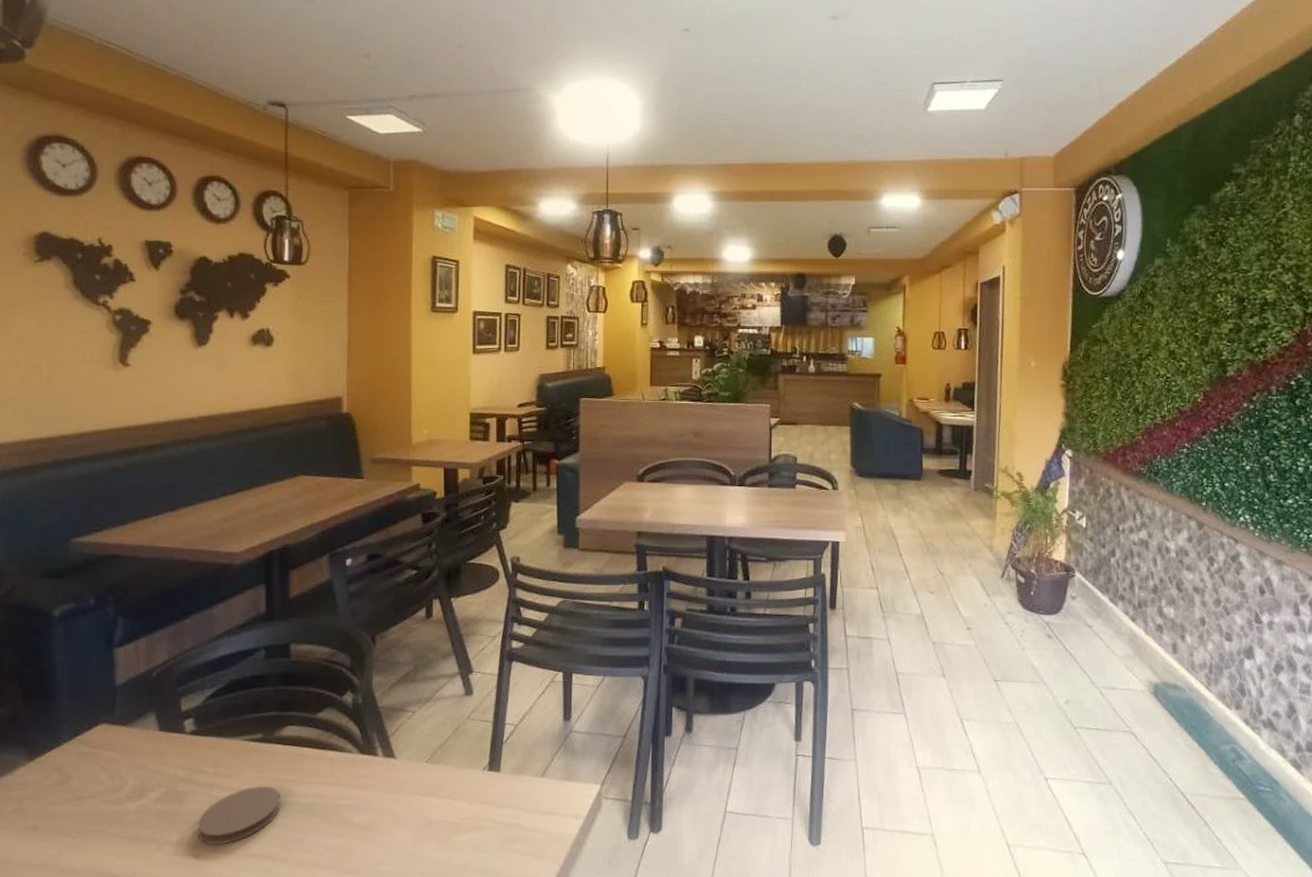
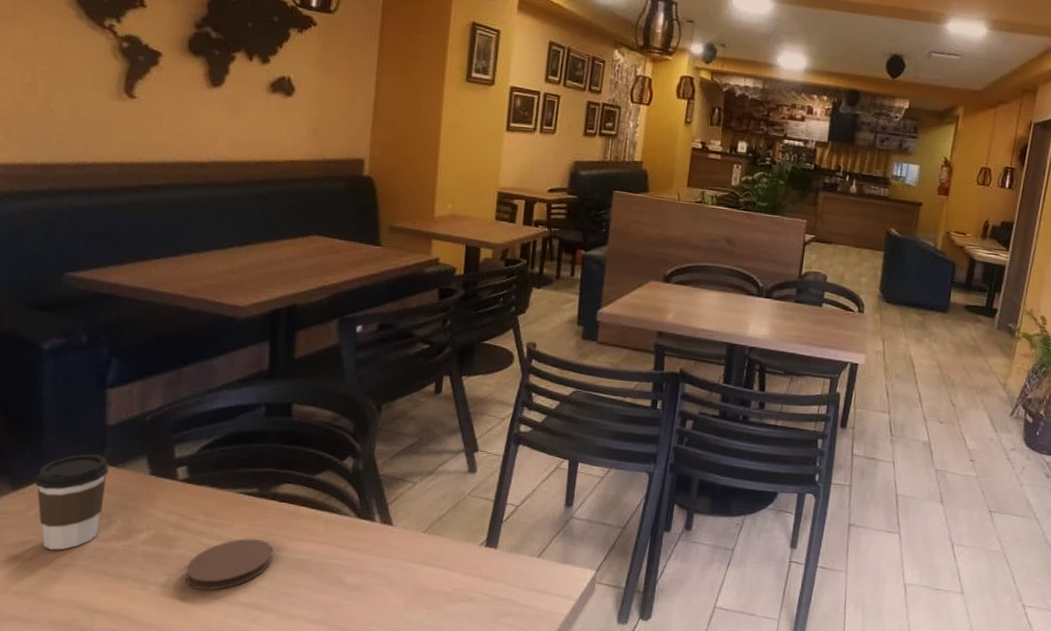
coffee cup: none [51,715,120,817] -> present [36,454,109,550]

